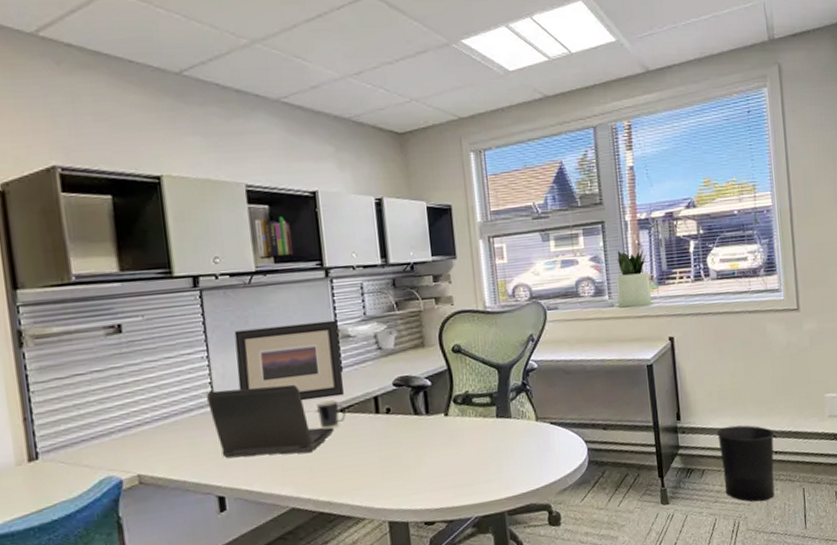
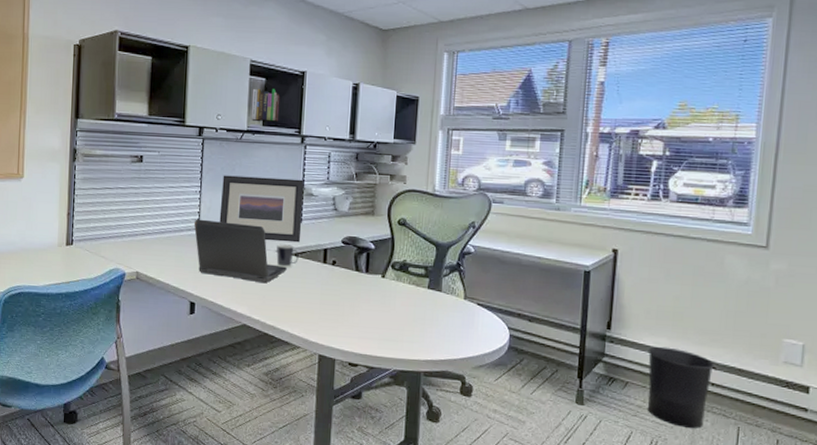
planter: present [615,248,655,309] -> none [562,159,605,216]

